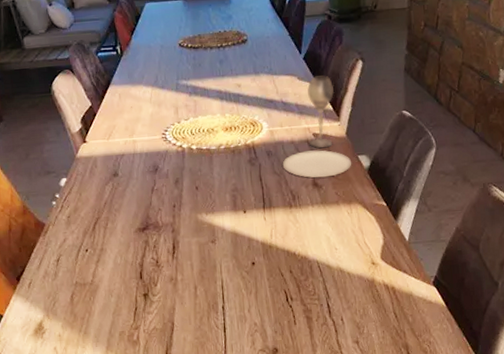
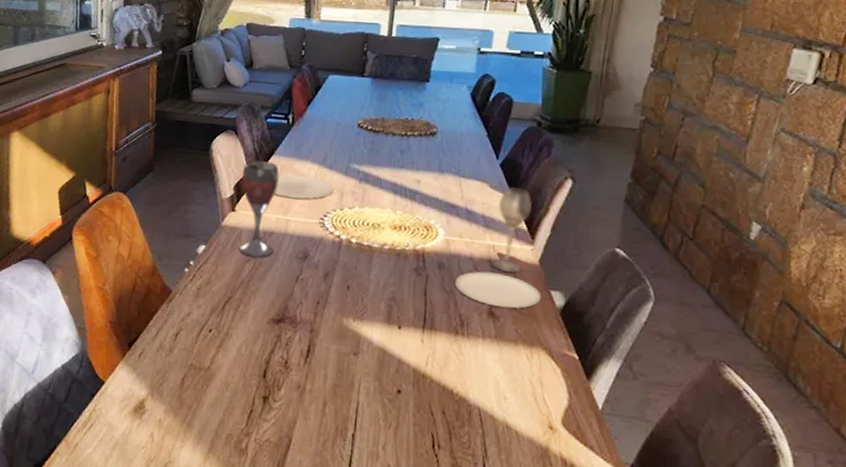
cup: none [85,92,127,179] -> present [238,160,279,257]
plate: none [118,99,170,121] -> present [274,174,335,199]

